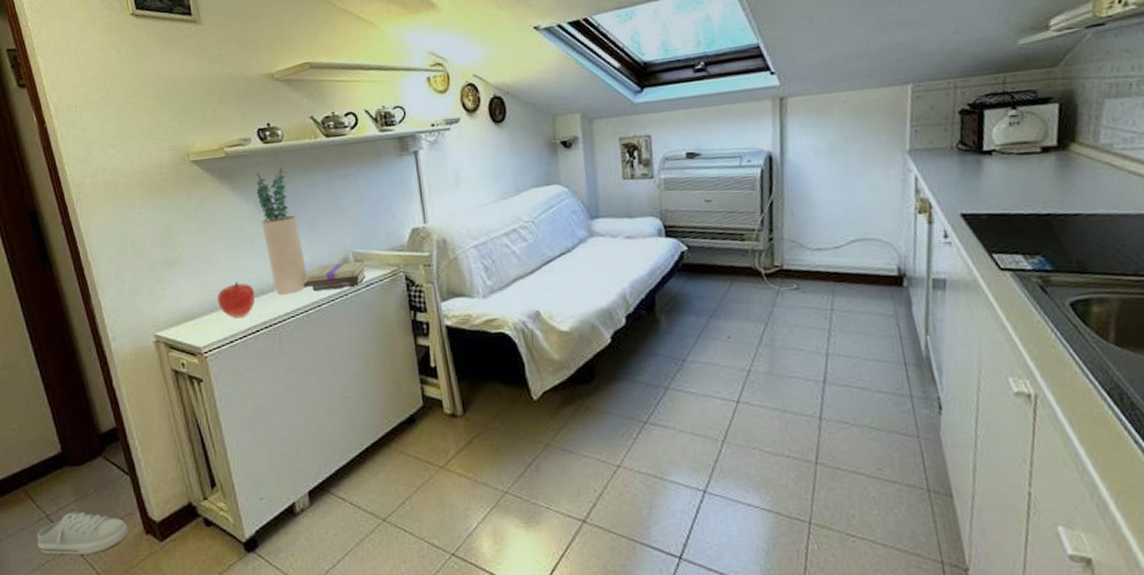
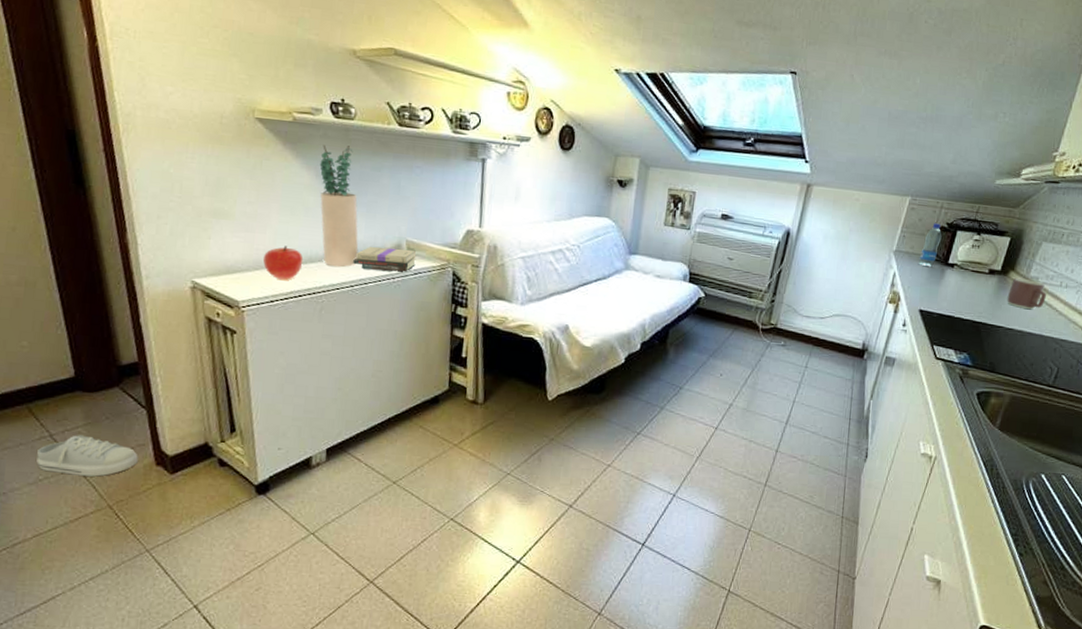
bottle: none [942,106,966,162] -> present [919,223,942,268]
mug: none [1075,148,1132,186] -> present [1007,278,1047,310]

